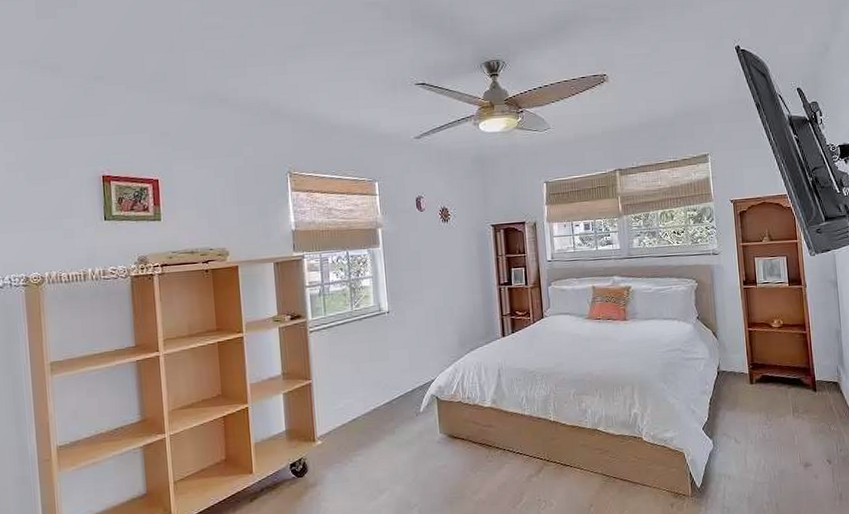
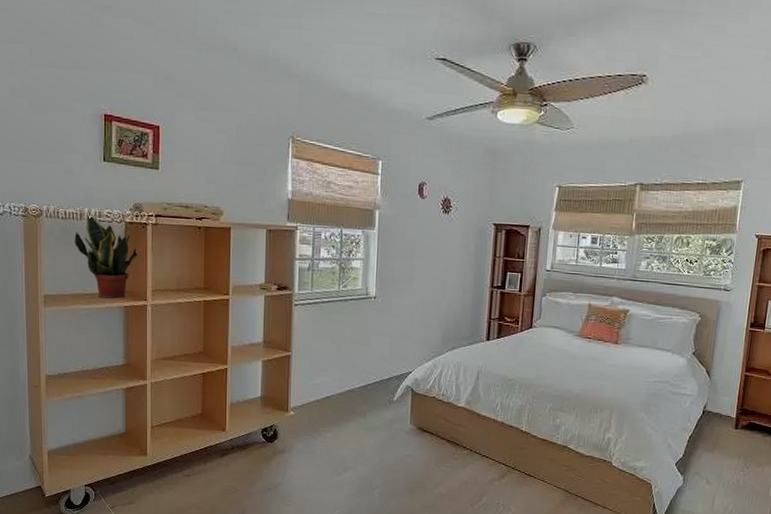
potted plant: none [79,274,148,356] -> present [74,215,139,299]

